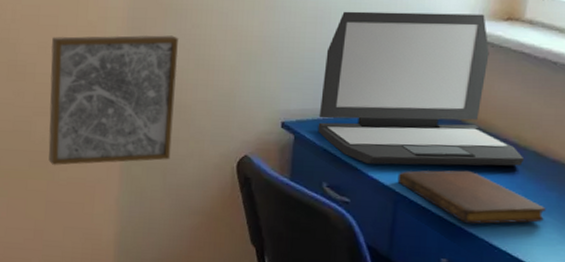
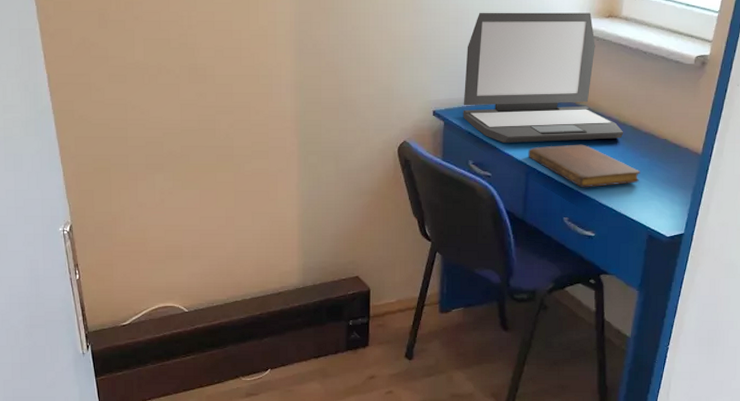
wall art: present [48,35,178,166] -> none [228,37,341,159]

